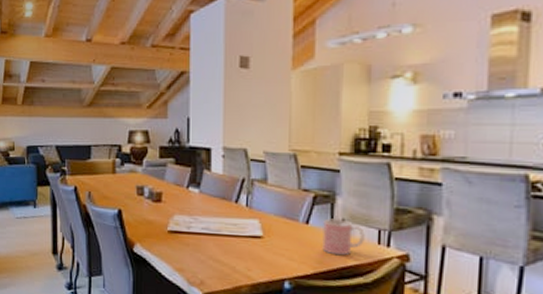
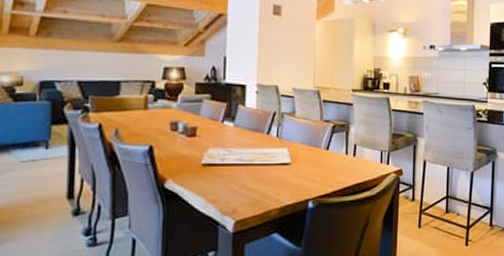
mug: present [322,217,365,256] -> none [339,143,371,175]

